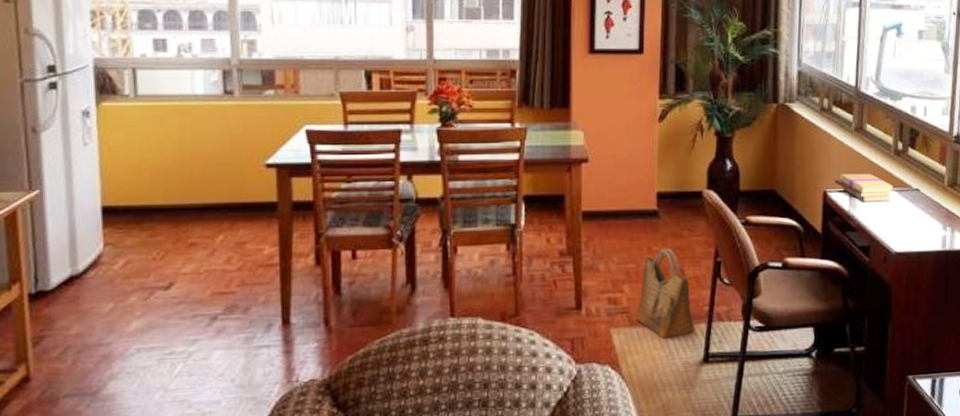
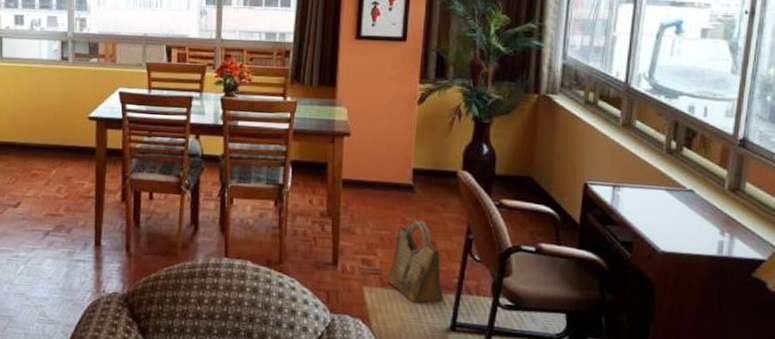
books: present [835,173,893,203] -> none [597,167,663,200]

